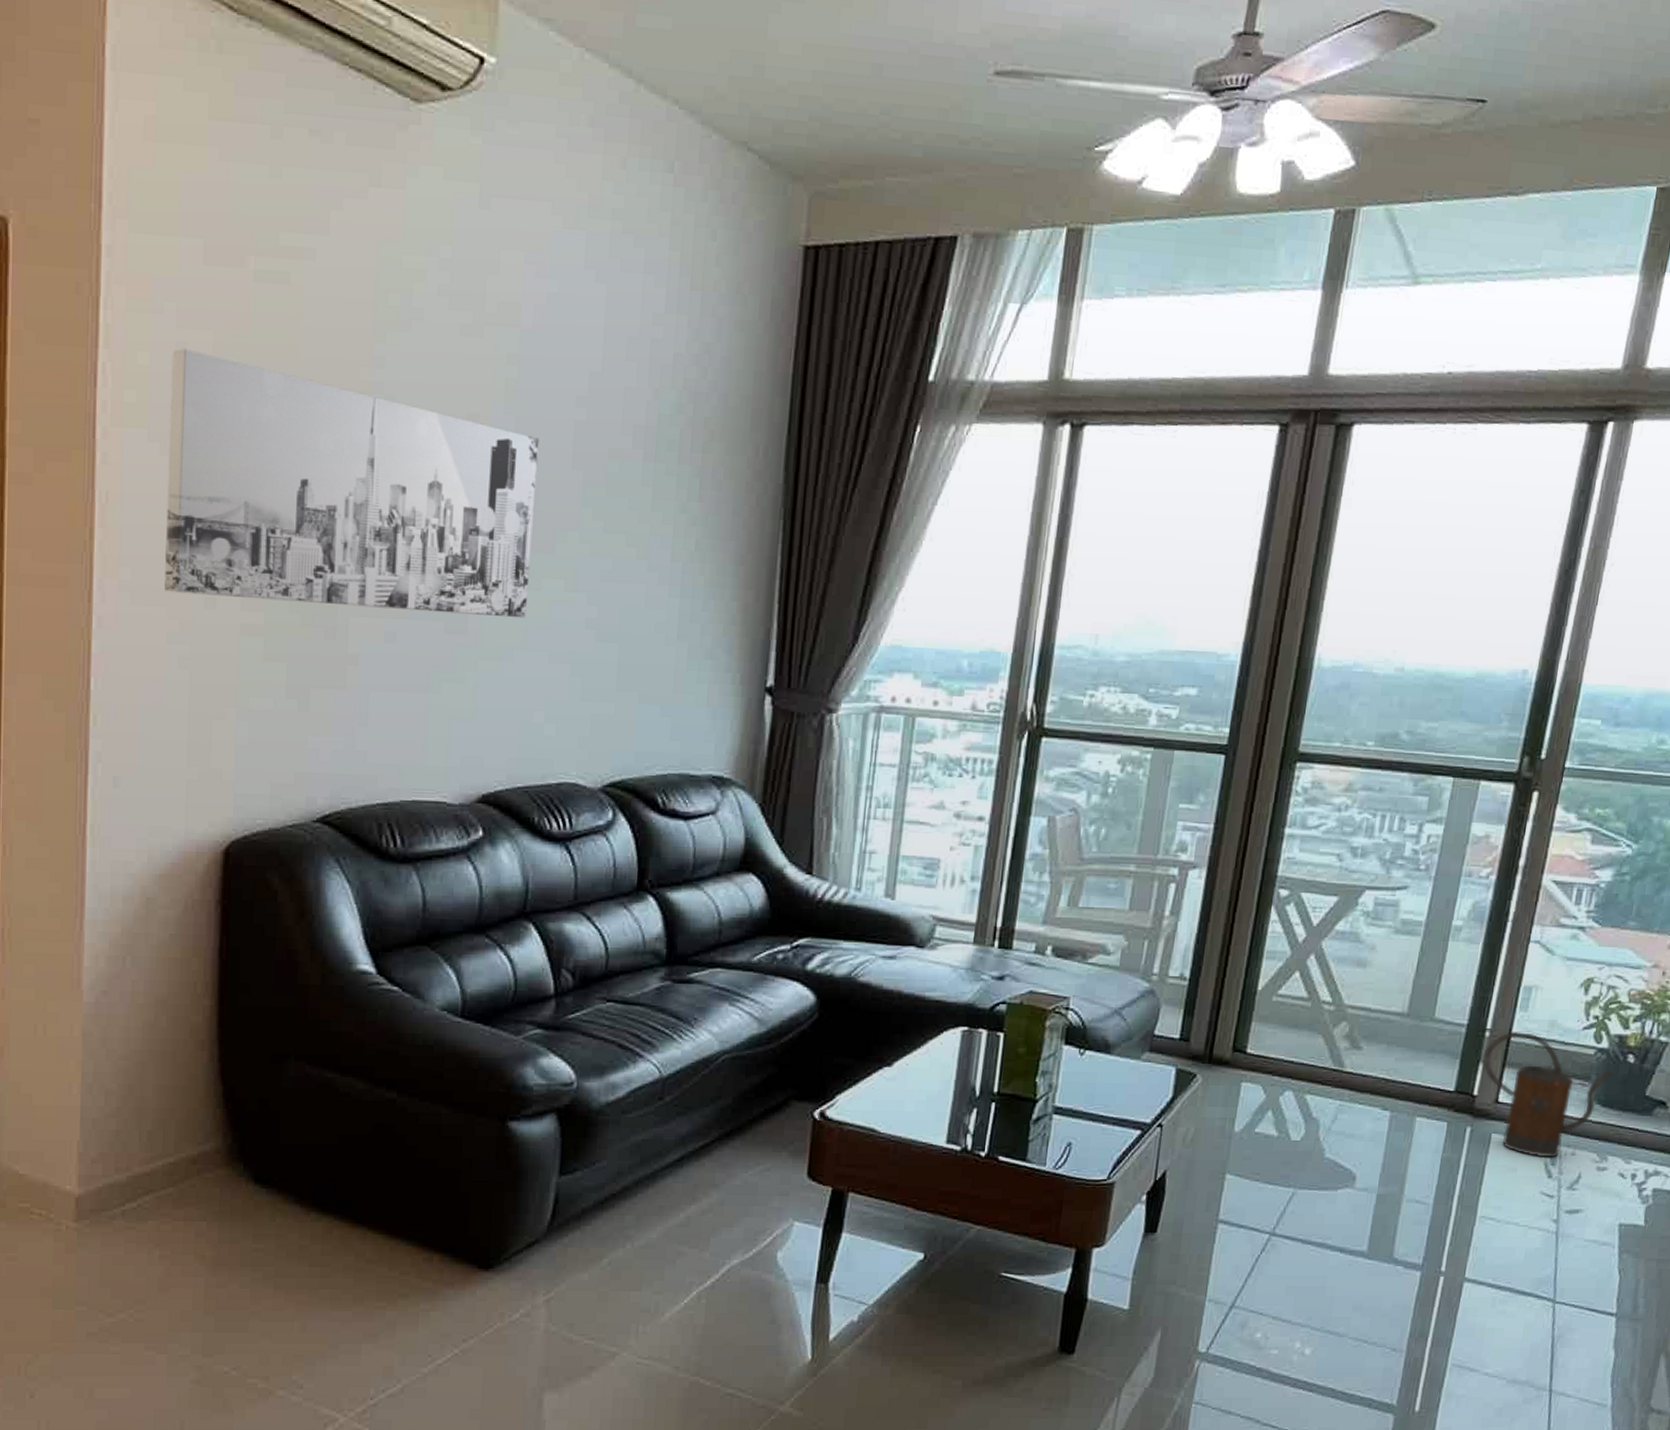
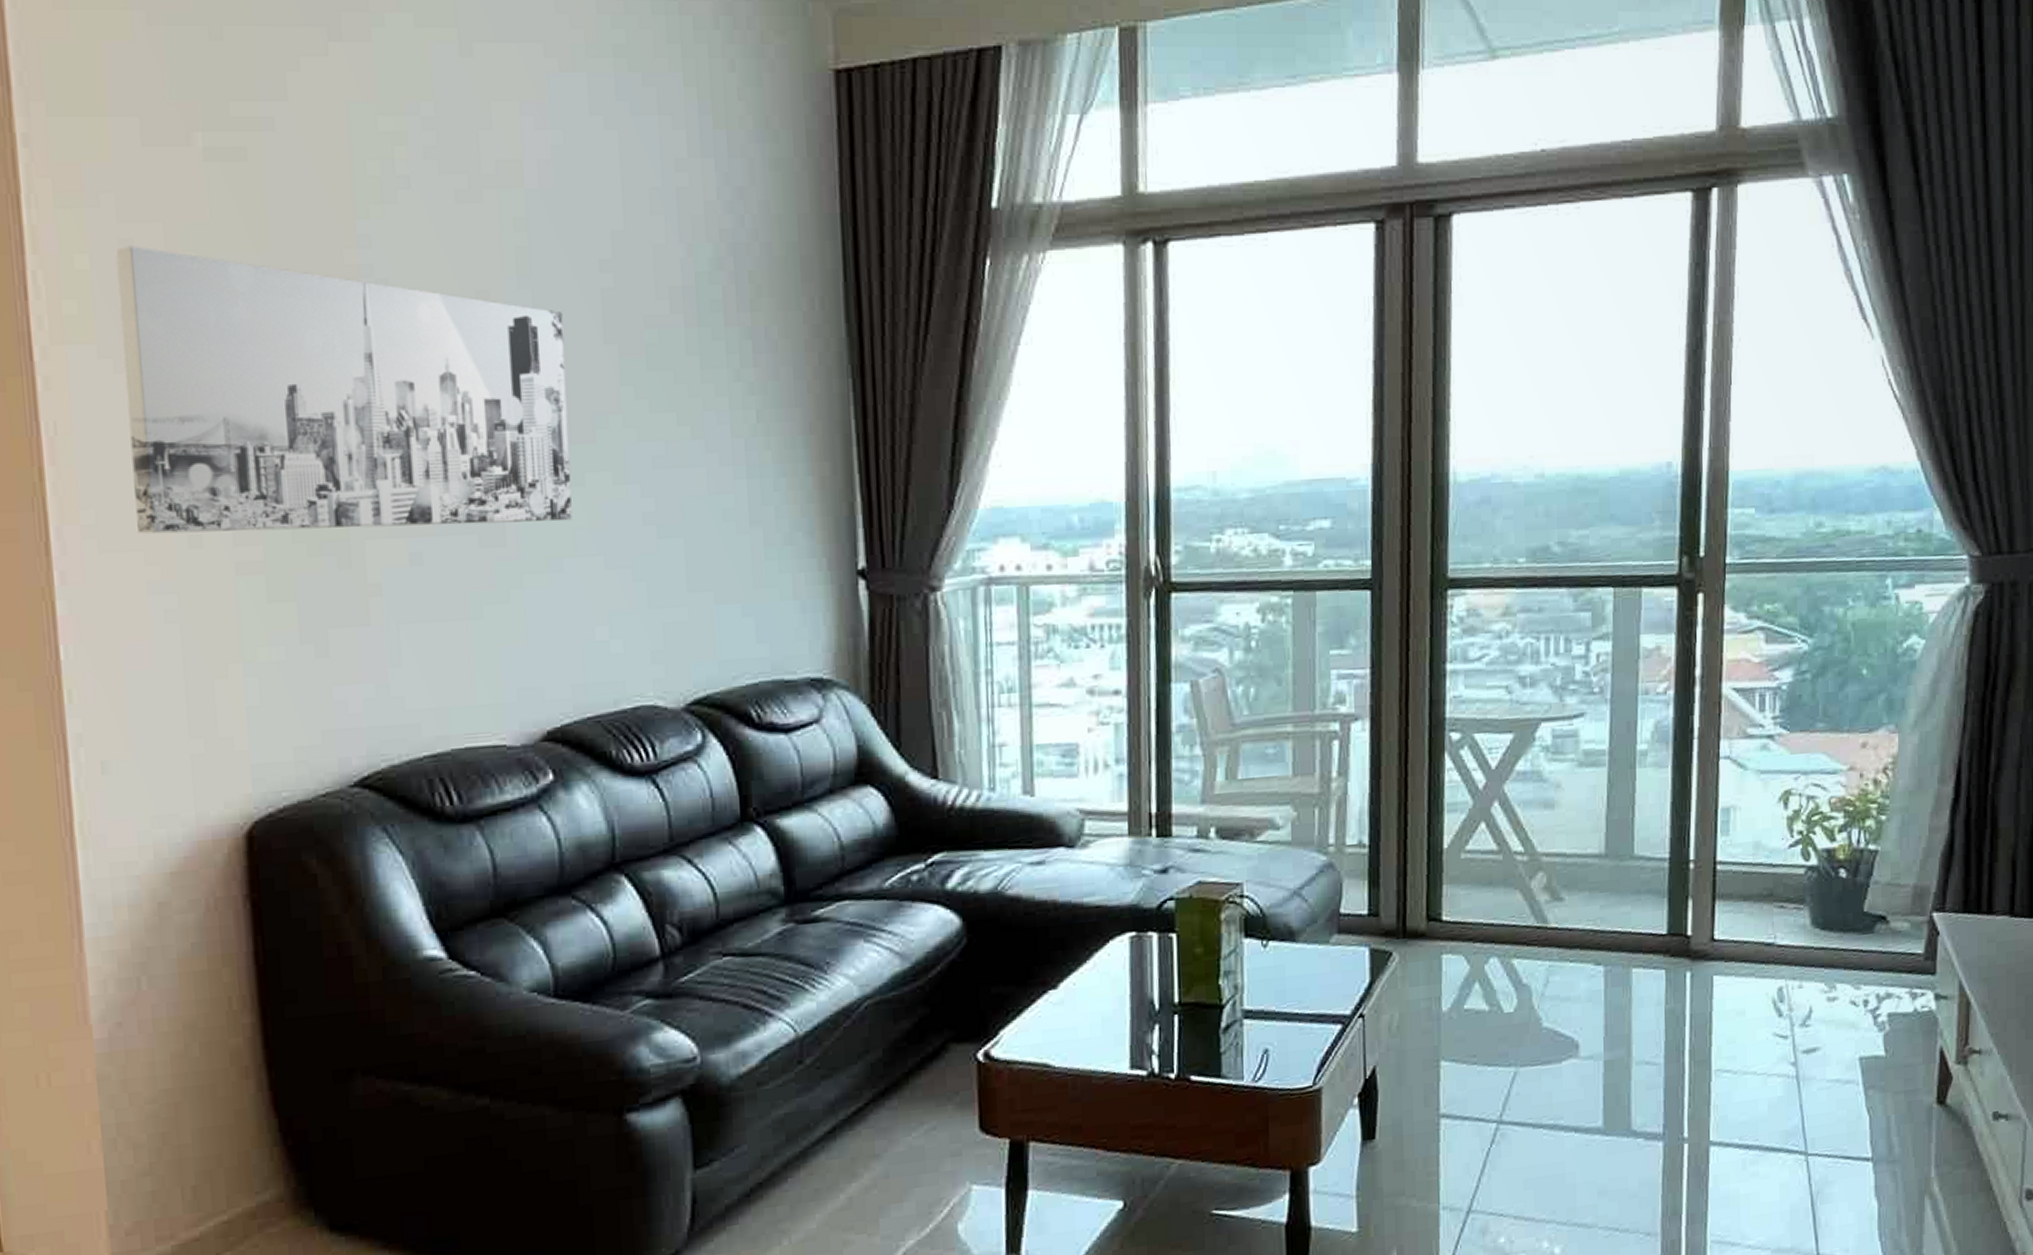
watering can: present [1482,1032,1615,1158] -> none [1691,858,1829,996]

